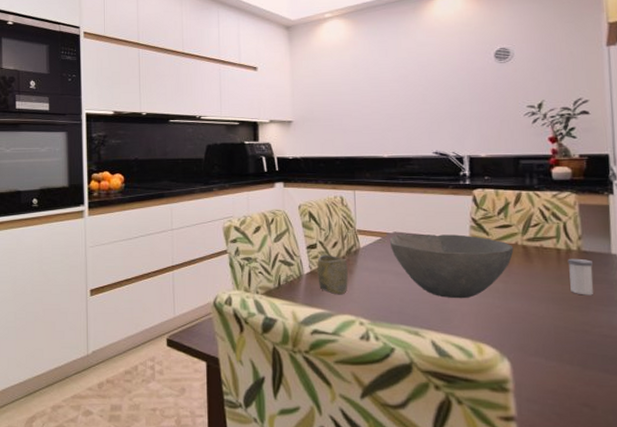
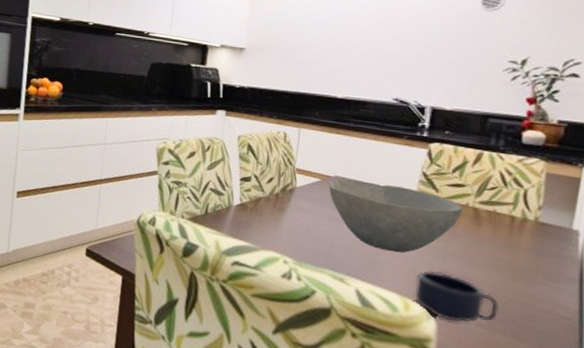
cup: present [317,254,348,295] -> none [247,188,281,231]
mug: none [485,313,563,359] -> present [414,270,499,323]
salt shaker: present [567,258,594,295] -> none [518,227,550,269]

